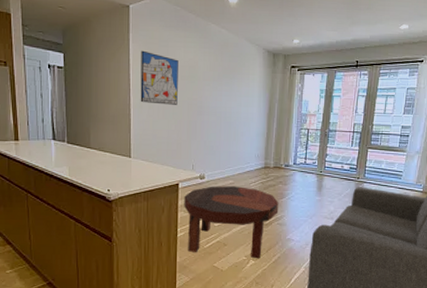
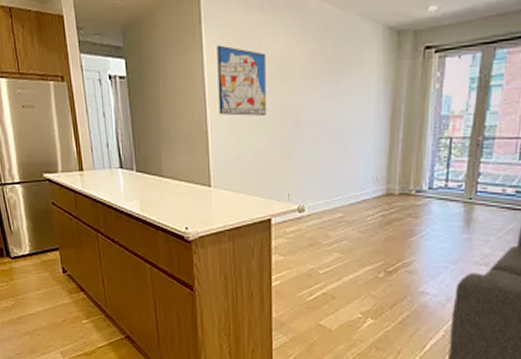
coffee table: present [184,186,279,259] -> none [279,221,407,317]

